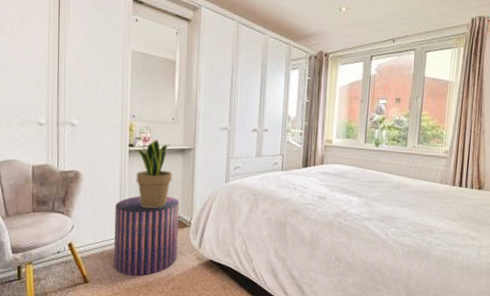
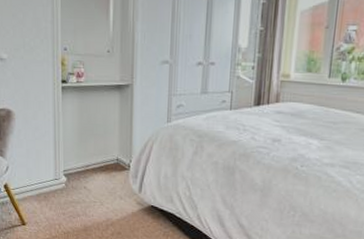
stool: present [114,196,179,277] -> none [50,136,117,220]
potted plant: present [134,139,172,209] -> none [68,74,109,150]

